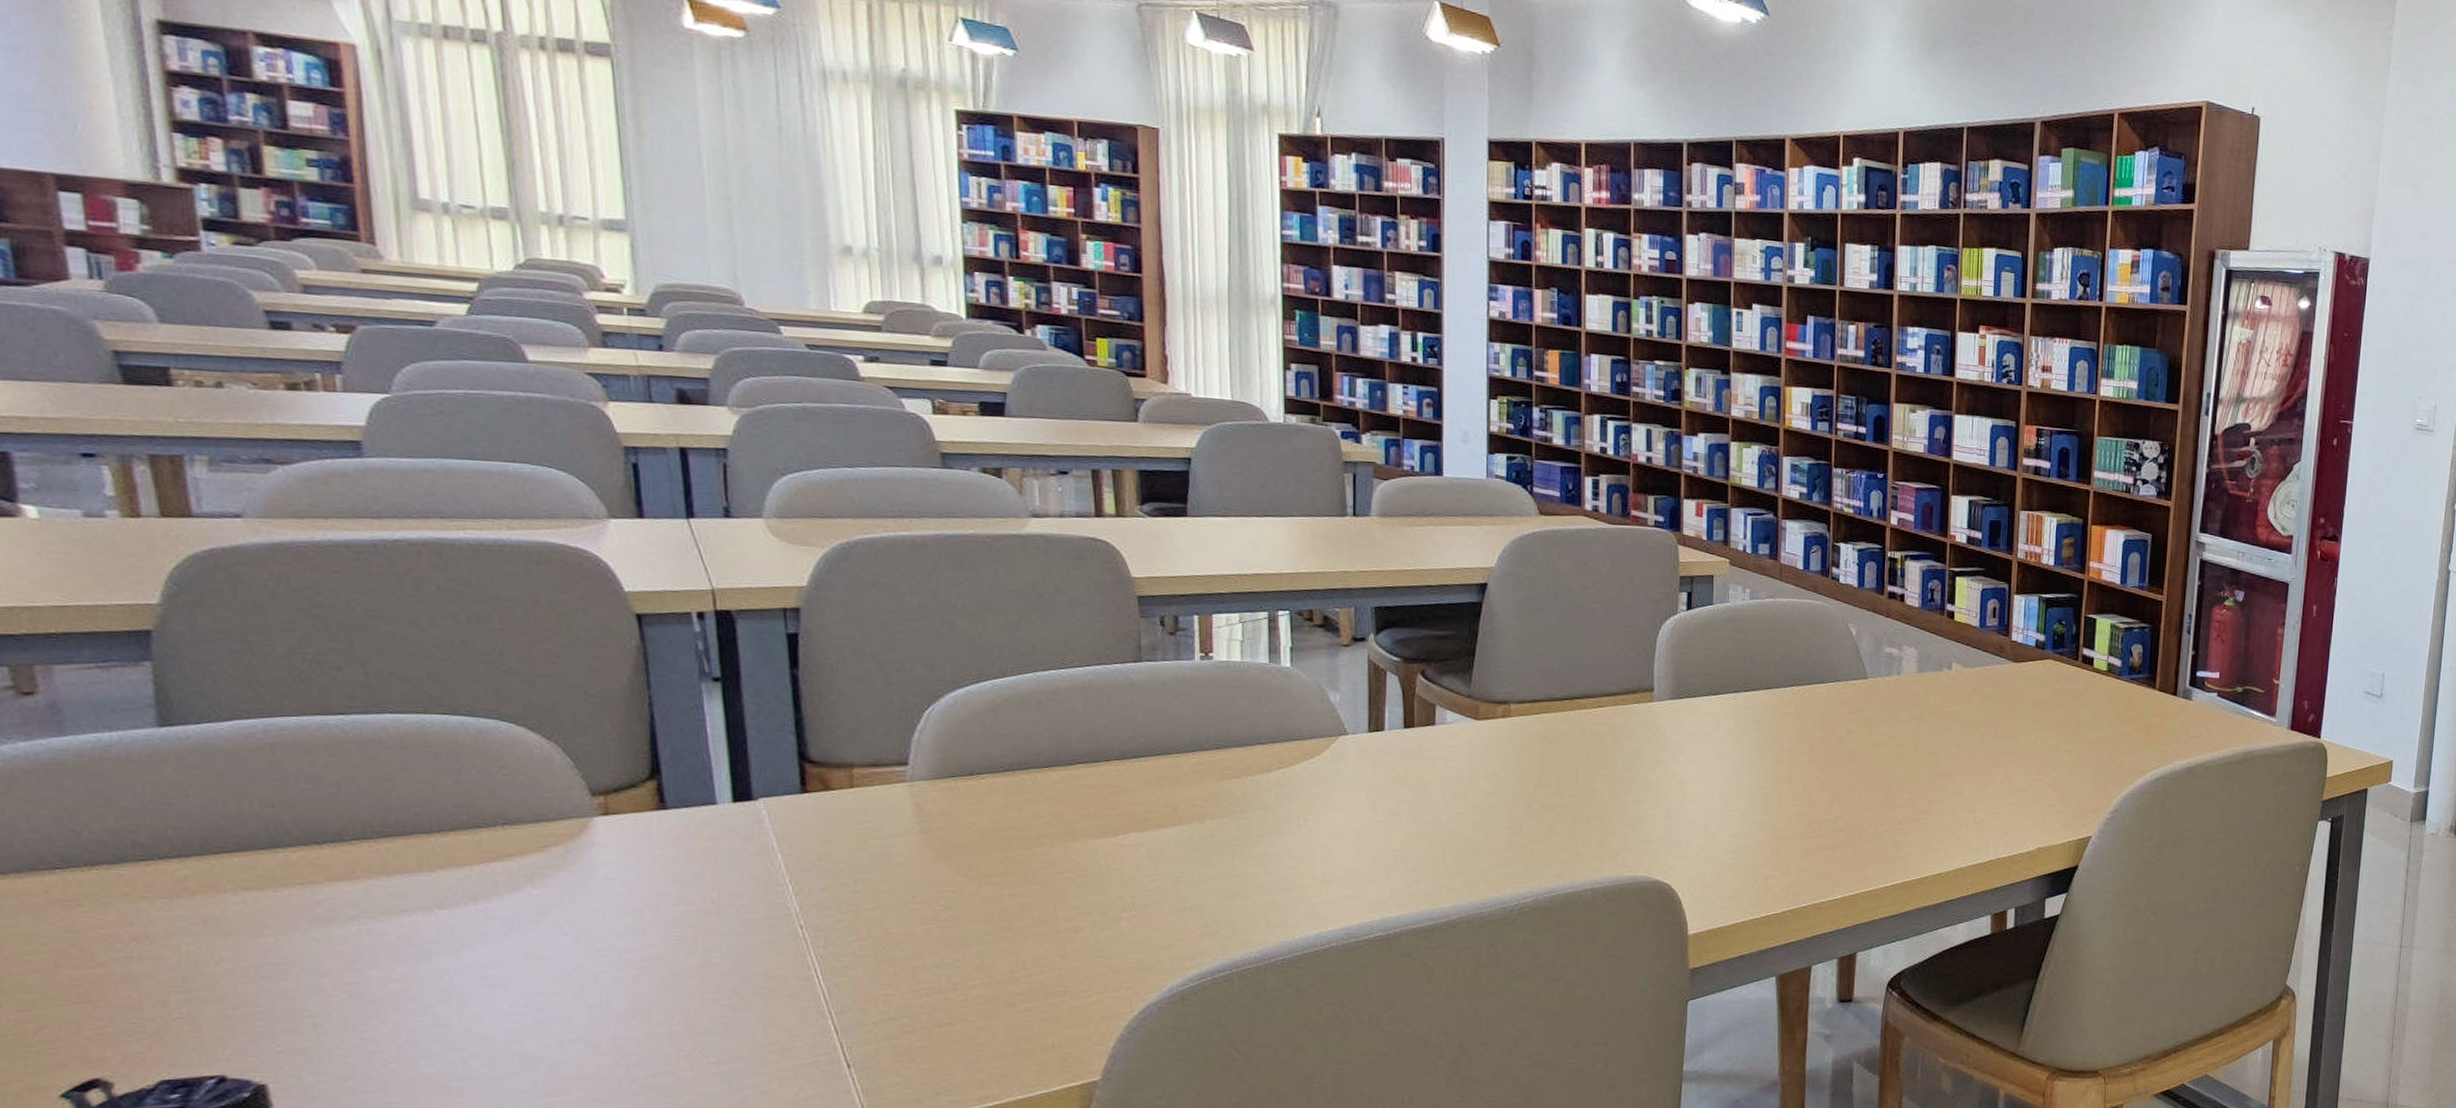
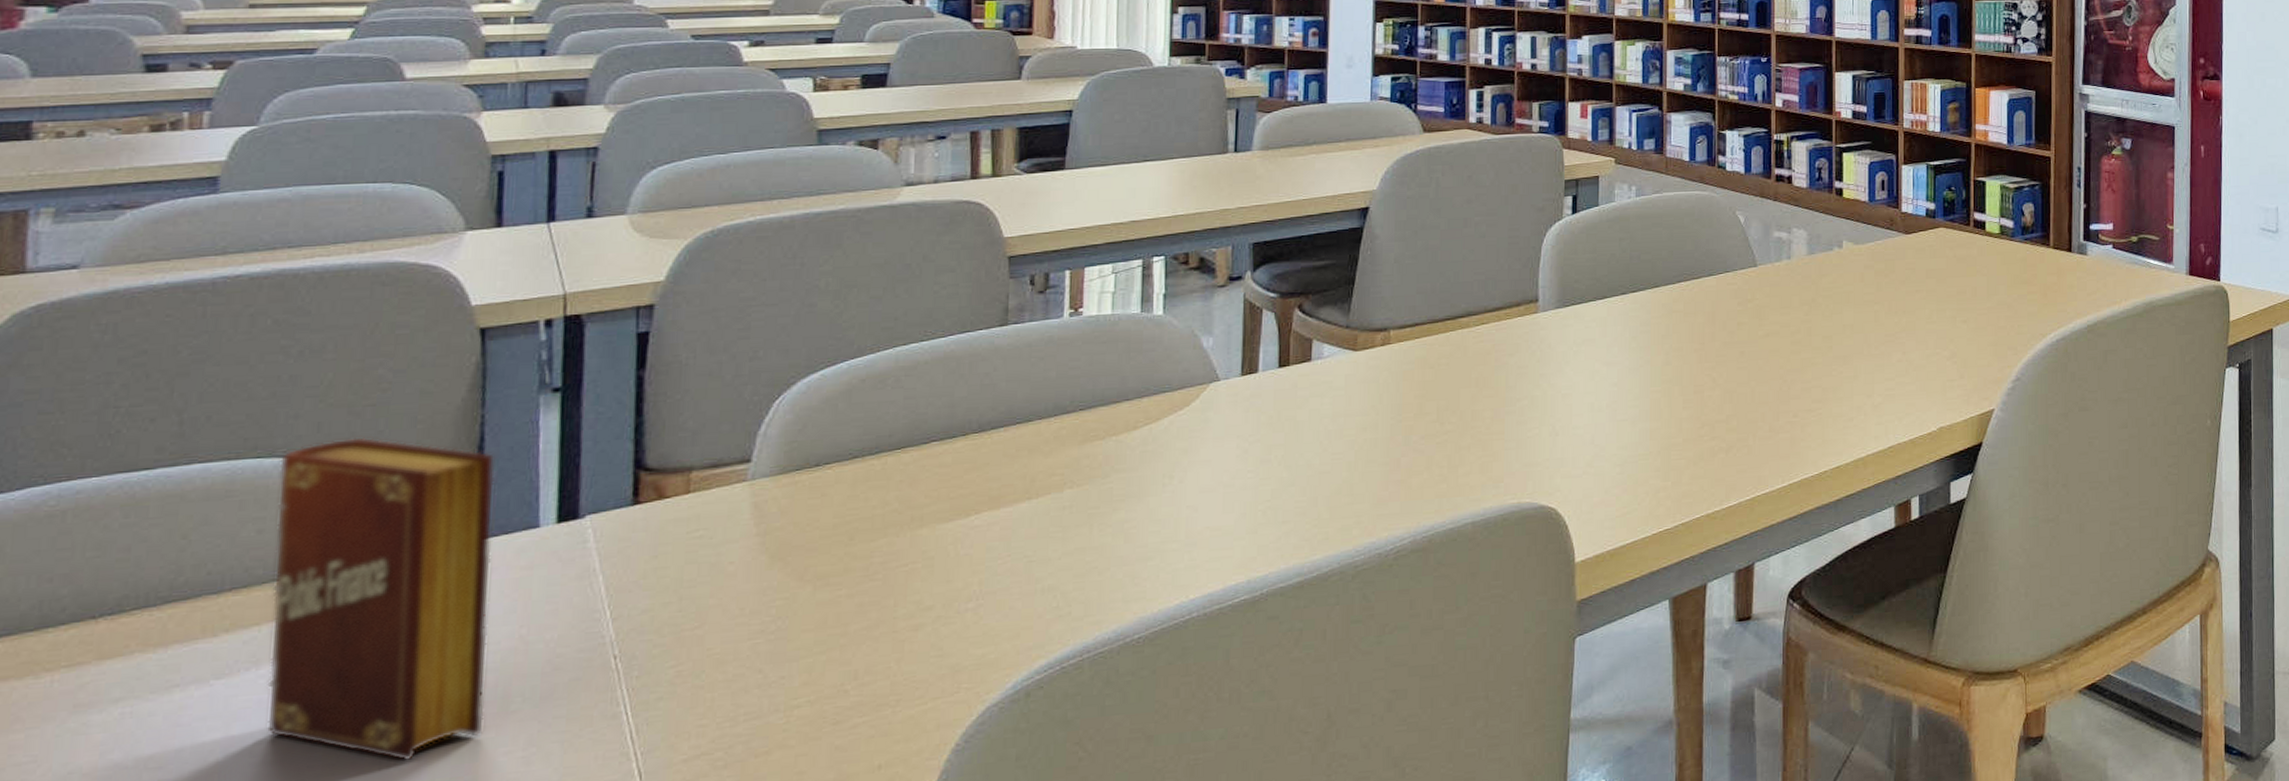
book: none [465,704,689,998] -> present [267,437,496,762]

